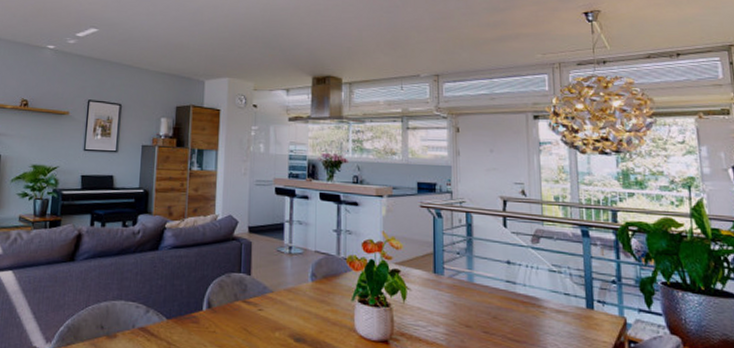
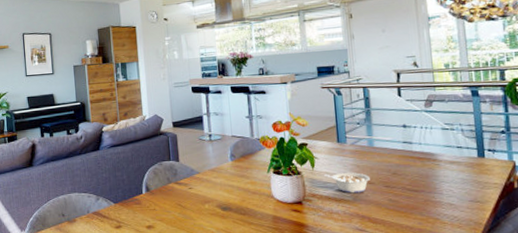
legume: none [416,309,467,337] -> present [324,172,370,194]

